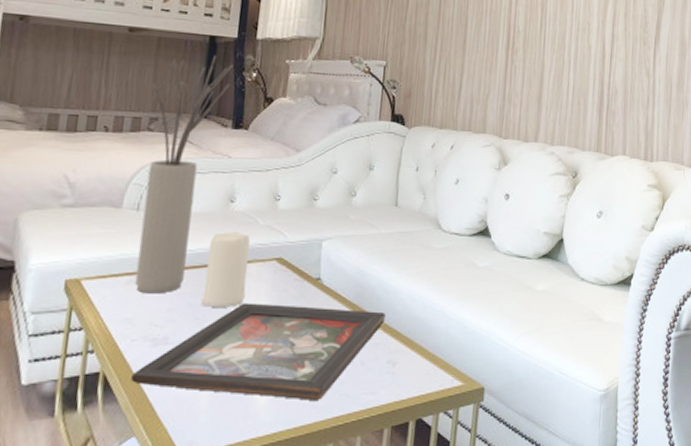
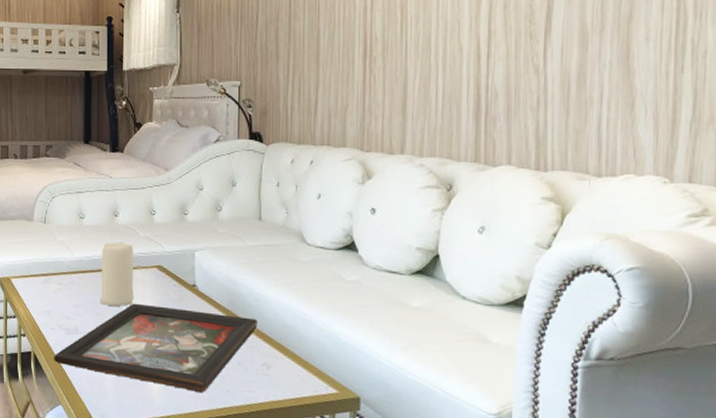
vase: present [135,55,234,294] -> none [44,88,107,292]

